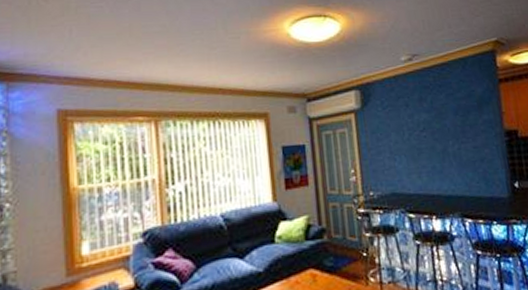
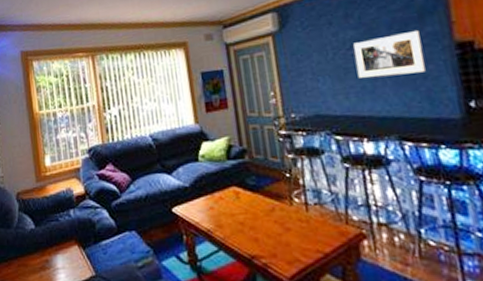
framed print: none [426,118,483,159] -> present [353,31,426,78]

